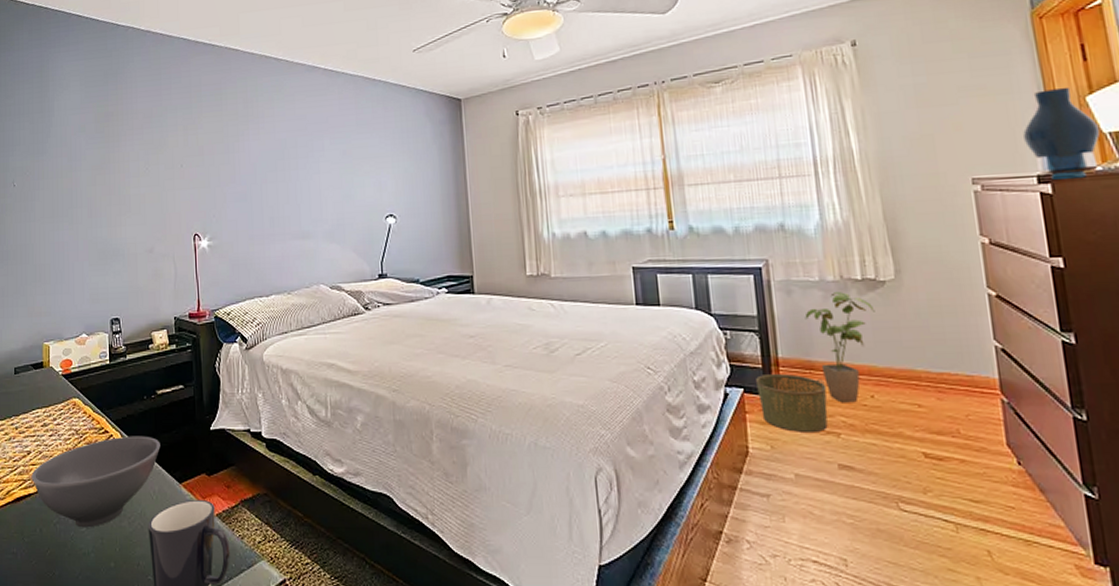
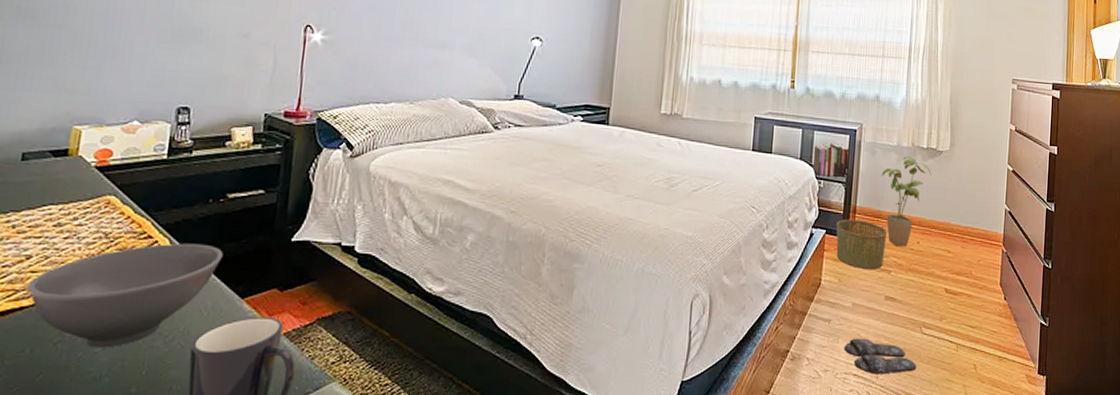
books: none [710,285,762,326] -> present [813,142,851,177]
slippers: none [793,516,901,562] -> present [844,338,917,375]
vase: present [1022,87,1100,181] -> none [1049,20,1094,91]

